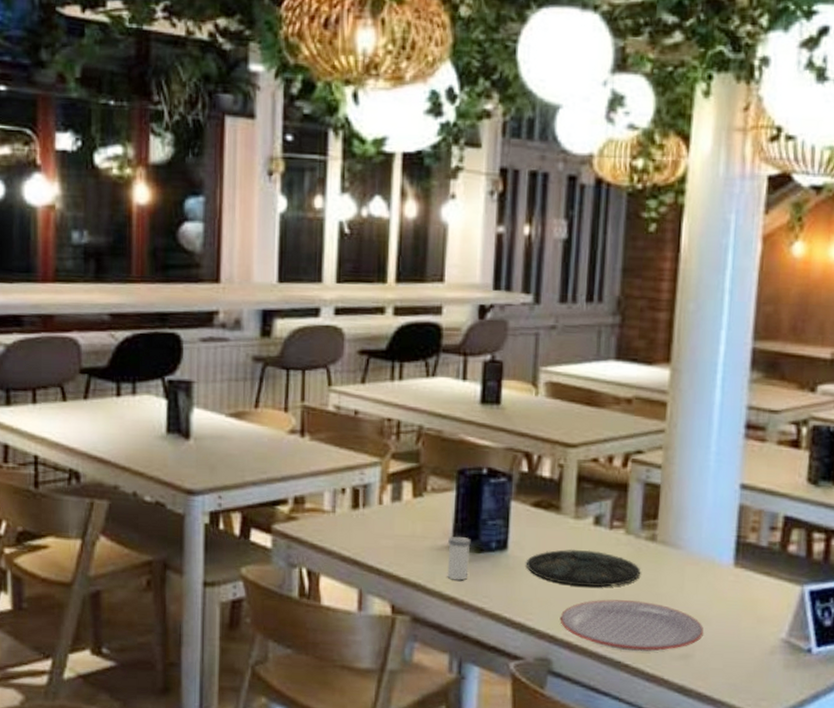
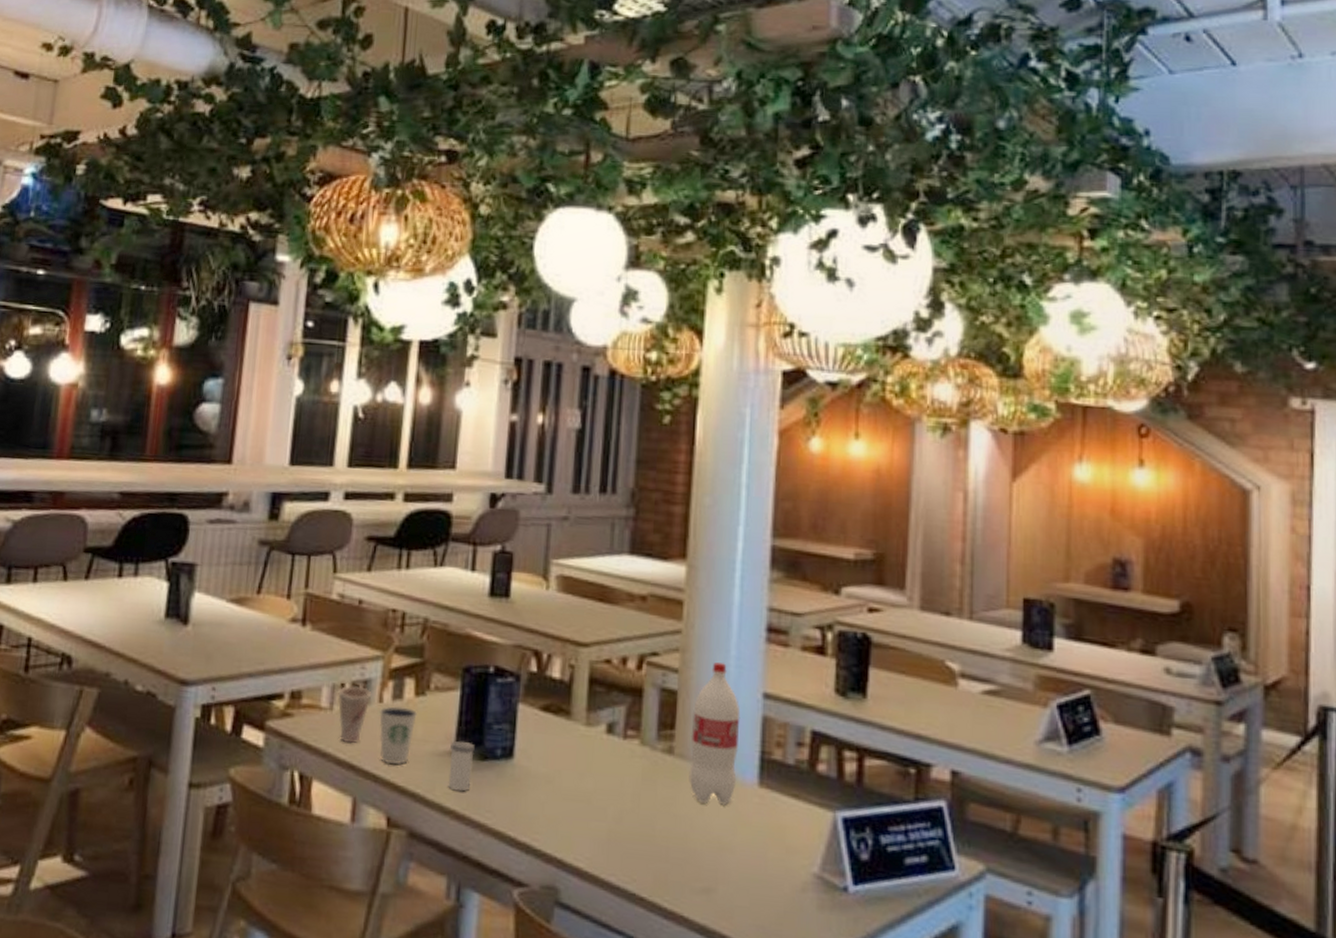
cup: none [339,490,372,541] -> present [338,685,372,743]
dixie cup: none [380,507,415,559] -> present [379,706,417,764]
plate: present [527,549,641,588] -> none [534,759,658,806]
plate: present [560,599,703,652] -> none [569,819,727,884]
bottle: none [670,458,719,584] -> present [689,662,741,805]

